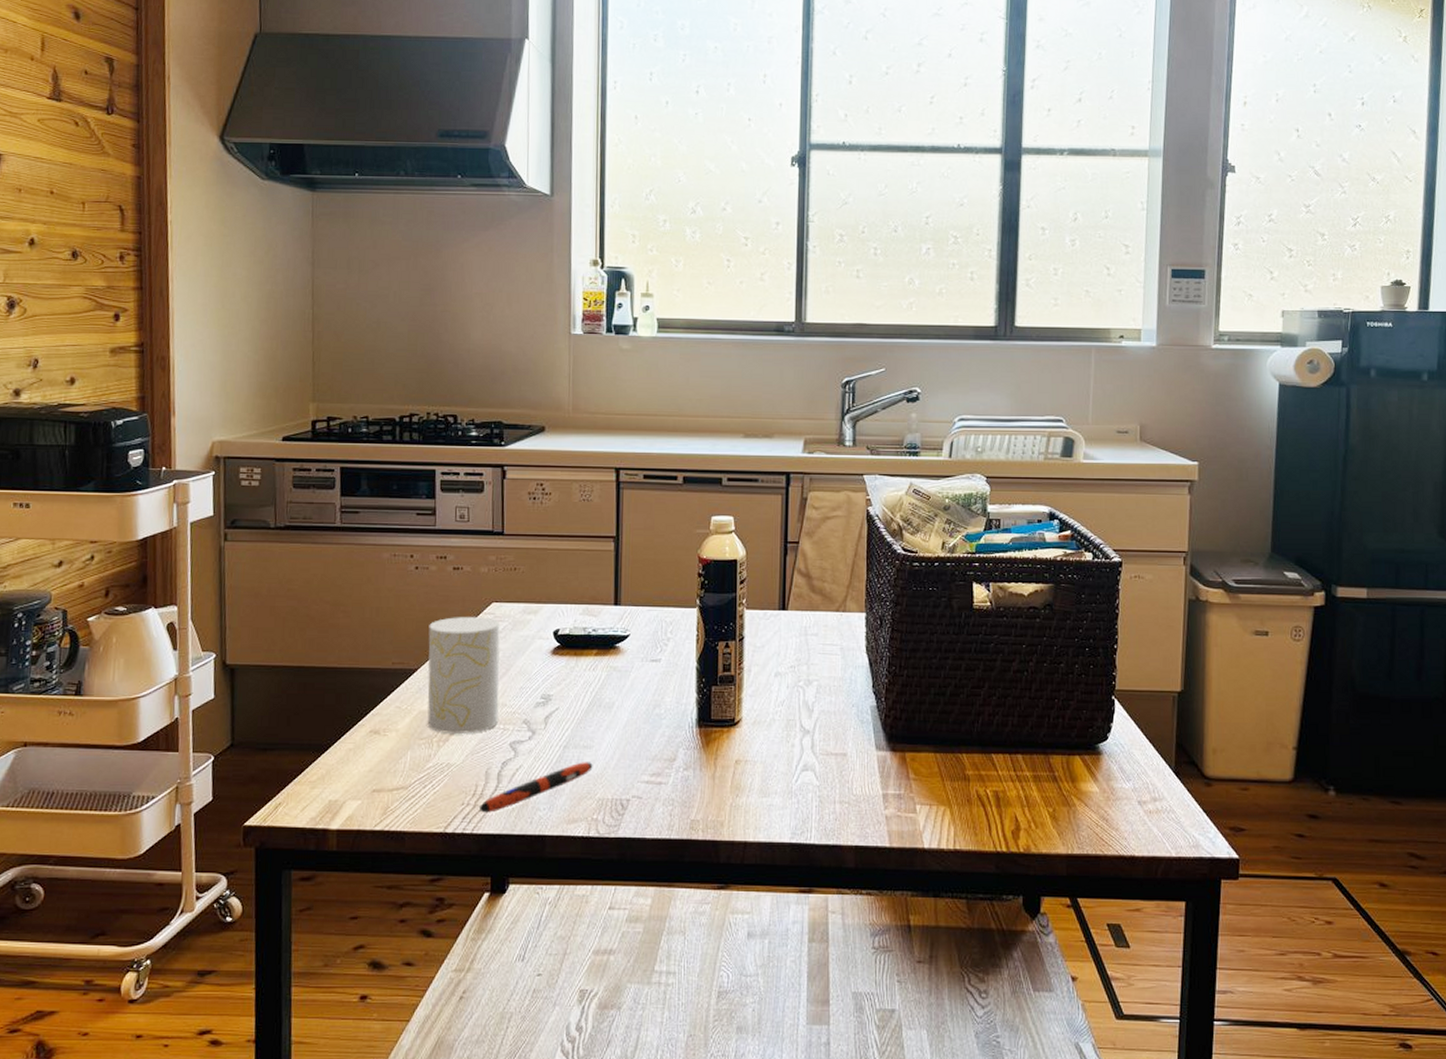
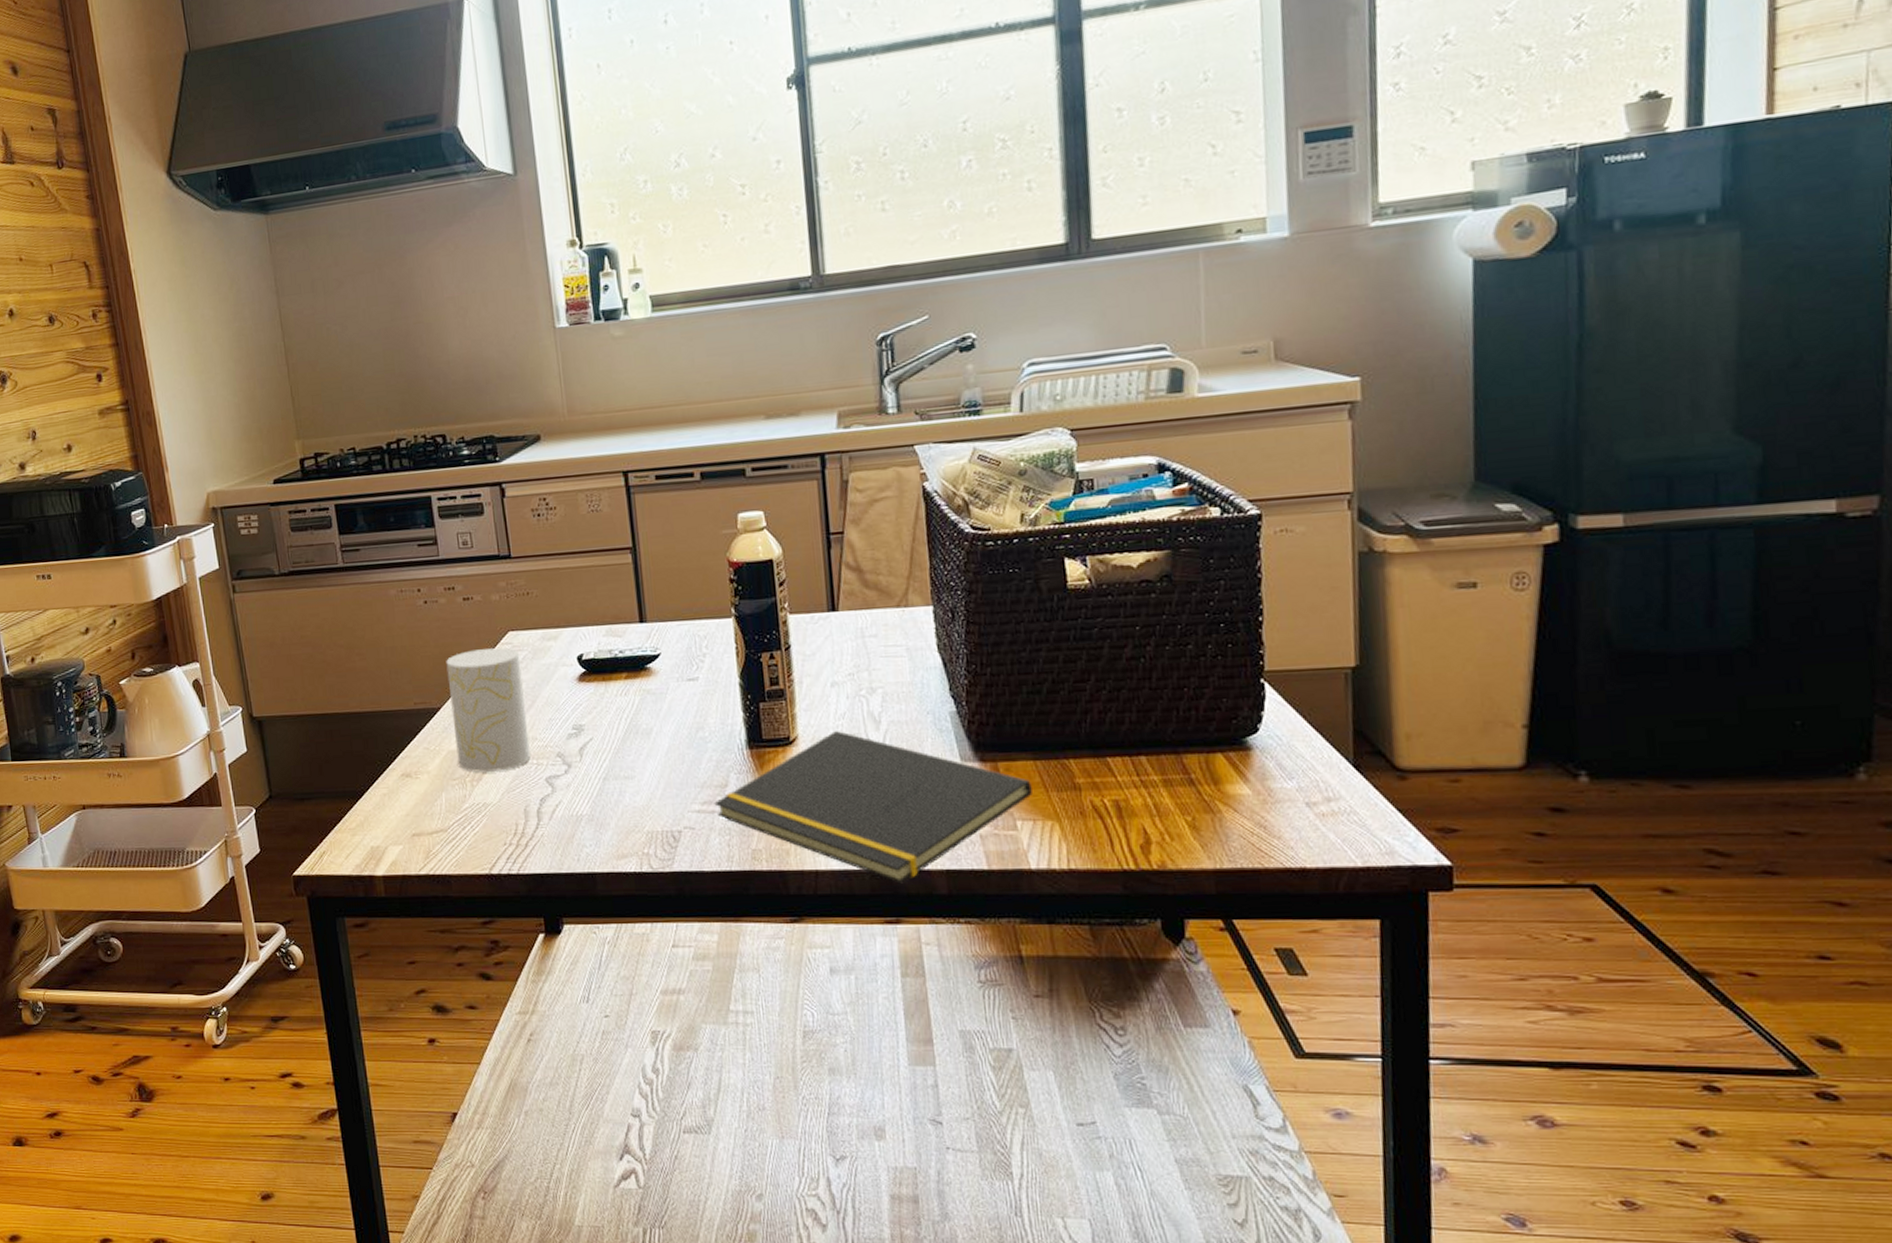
pen: present [480,762,593,813] -> none [523,793,637,852]
notepad: none [662,716,931,857] -> present [714,731,1032,884]

